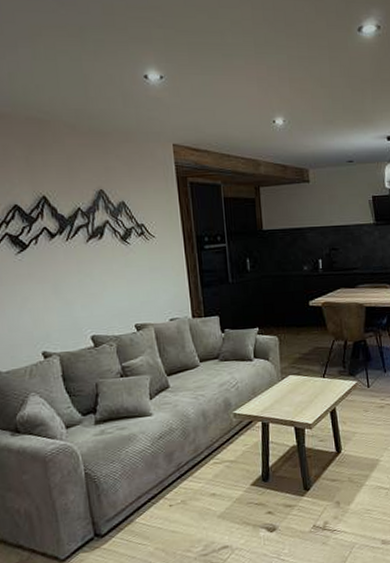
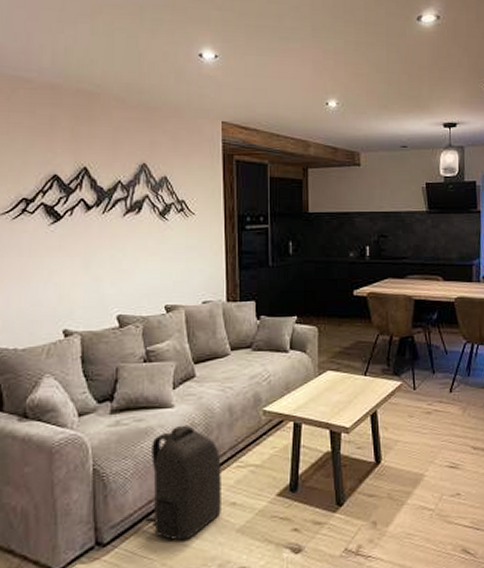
backpack: none [135,430,203,528] -> present [146,425,221,541]

